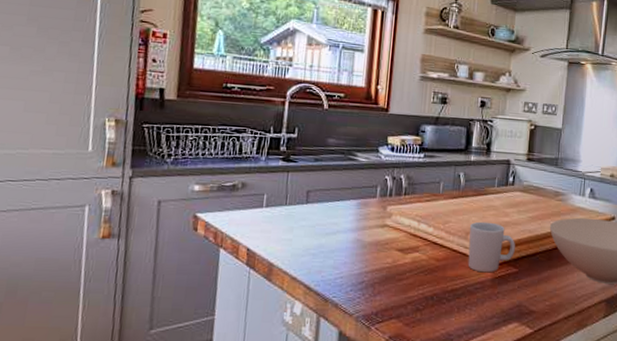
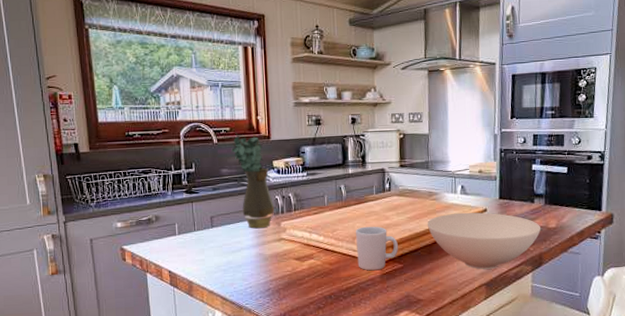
vase: none [342,99,382,211] -> present [231,132,274,229]

